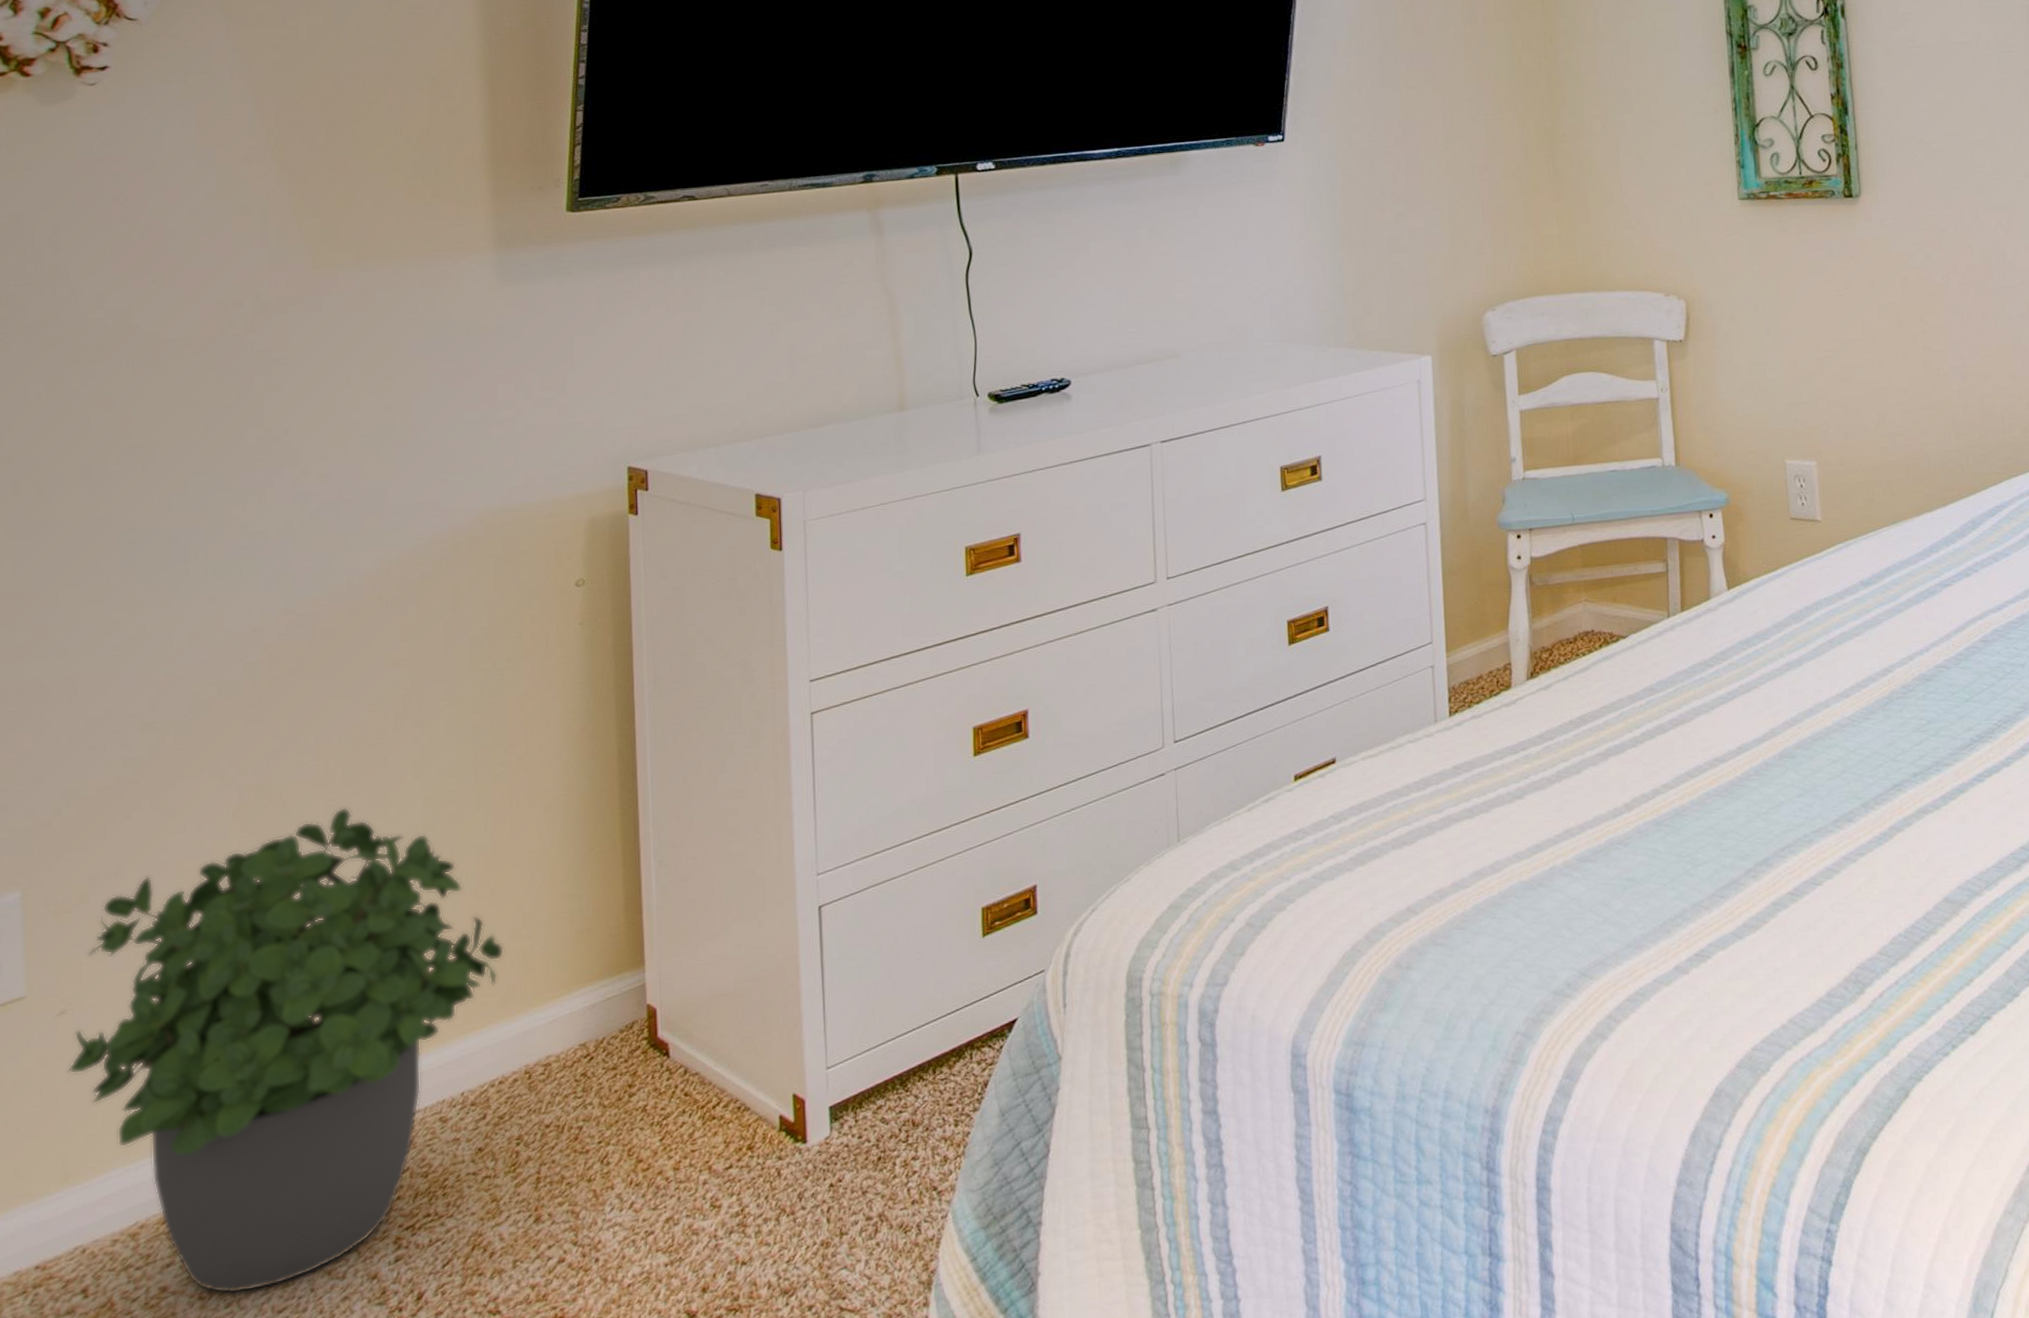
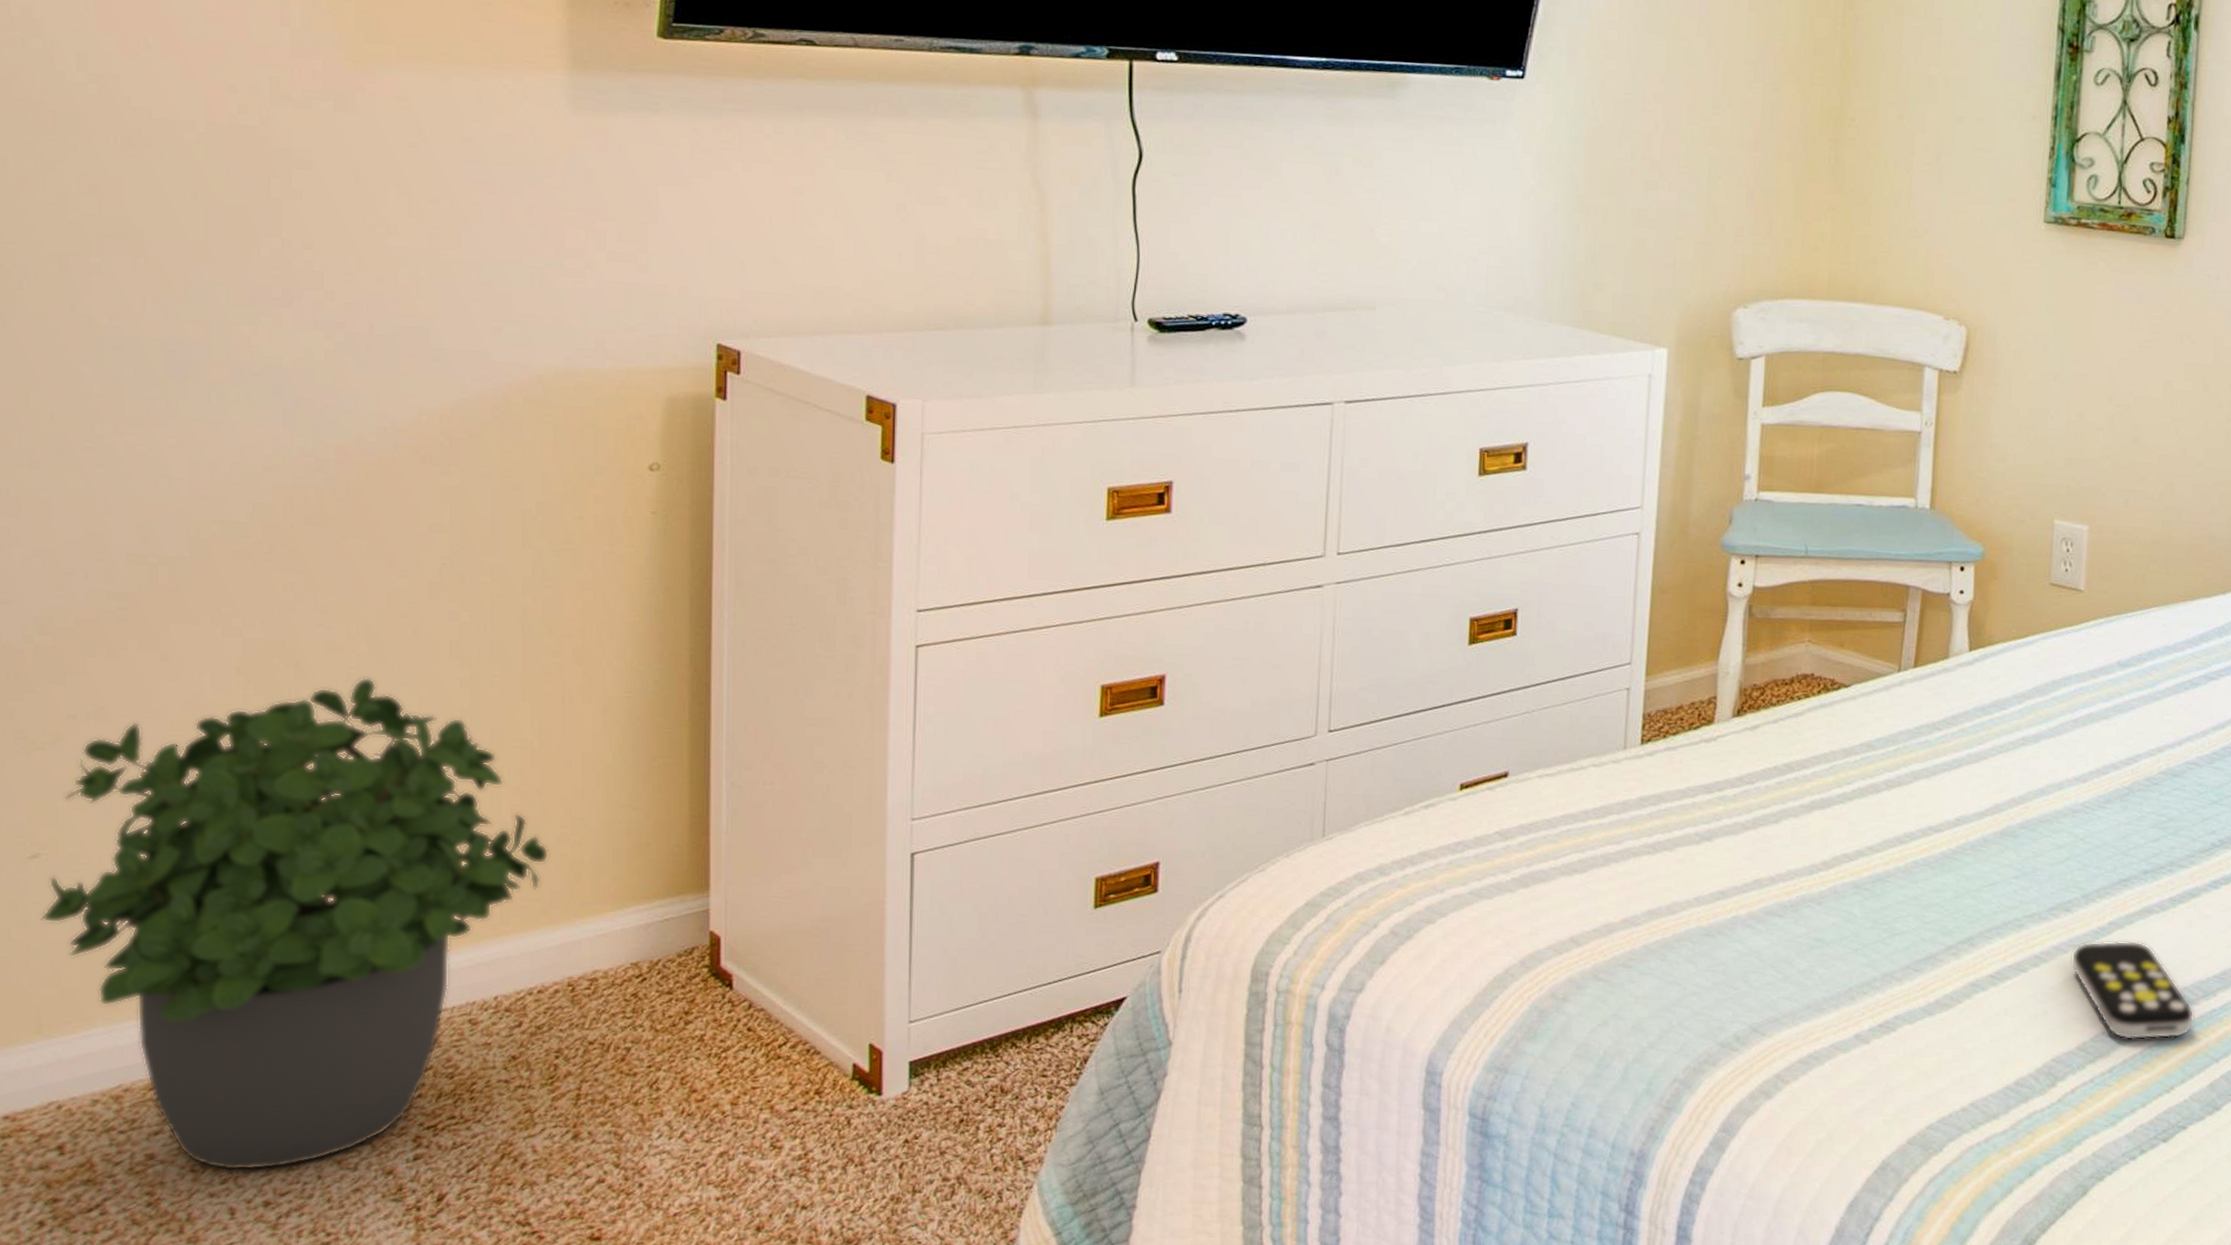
remote control: none [1860,842,1982,939] -> present [2070,941,2195,1041]

